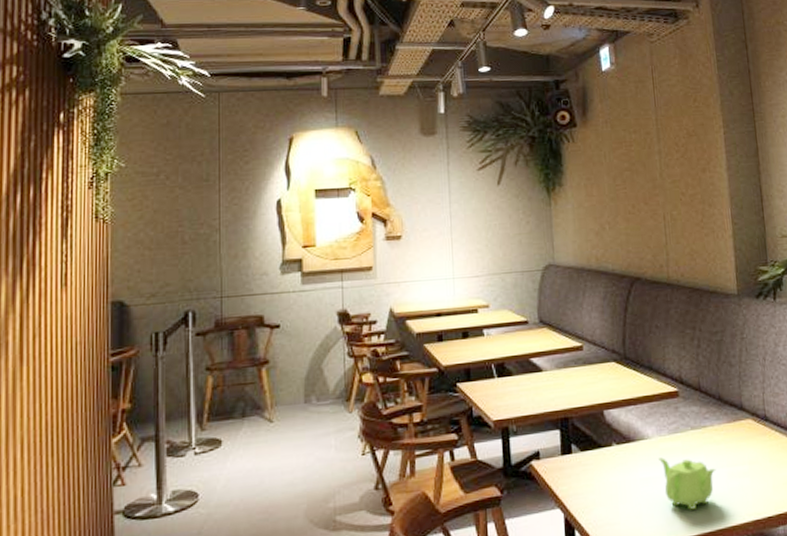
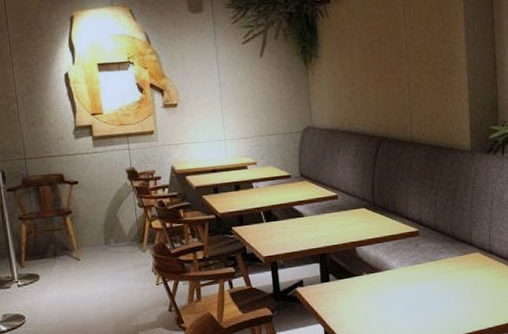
teapot: present [659,457,716,510] -> none [401,283,449,324]

